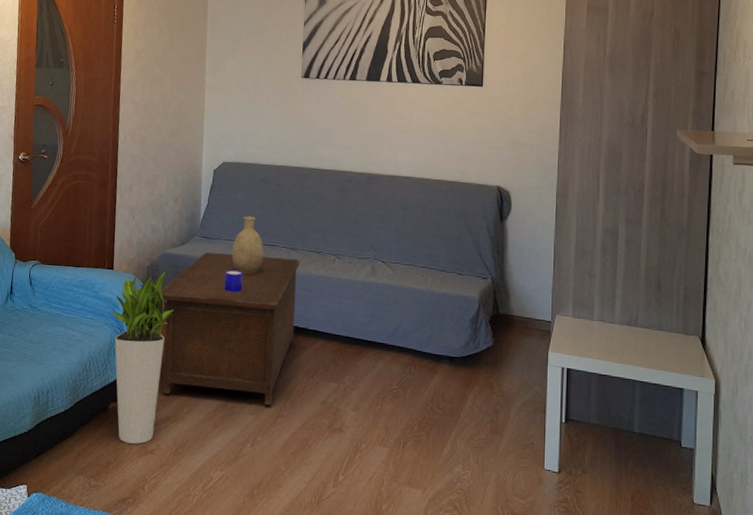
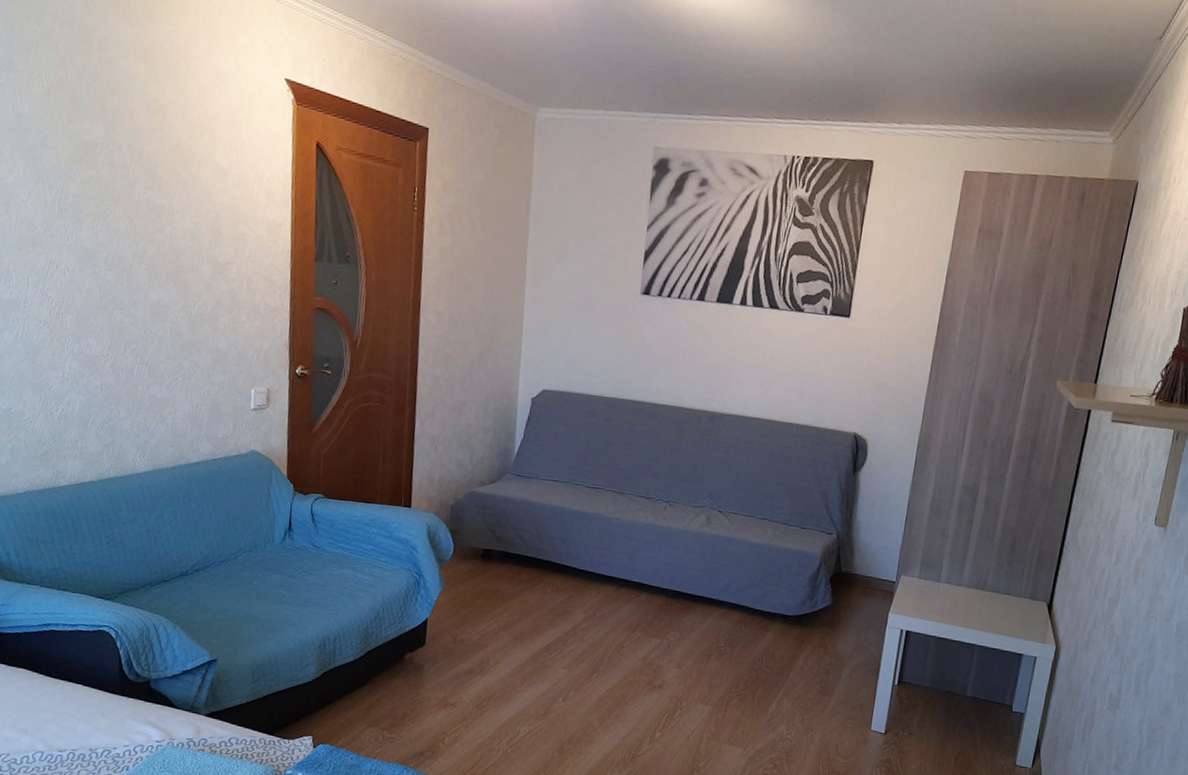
planter: present [109,271,174,444] -> none [405,511,481,697]
cabinet: present [158,252,300,406] -> none [463,493,627,661]
mug: present [224,270,243,293] -> none [539,513,562,539]
decorative vase: present [232,216,264,275] -> none [549,453,587,520]

